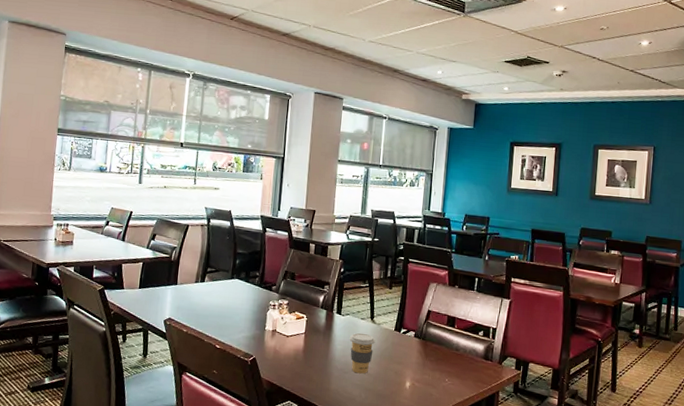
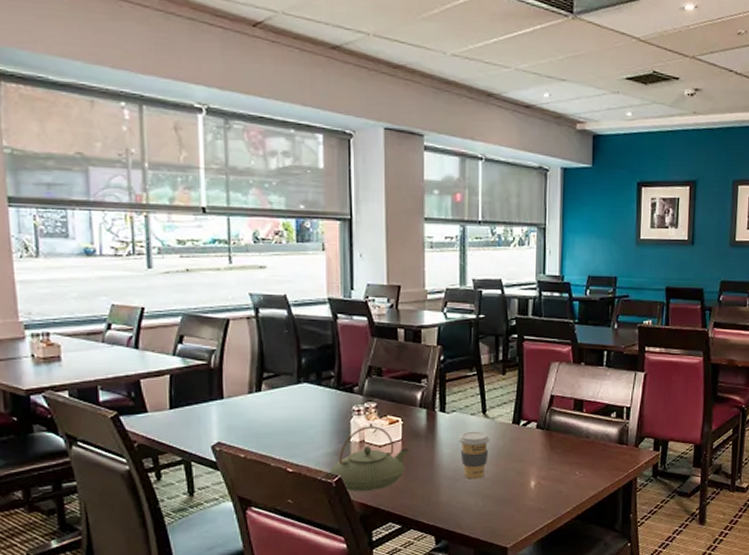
teapot: none [246,318,310,372] -> present [329,426,410,491]

